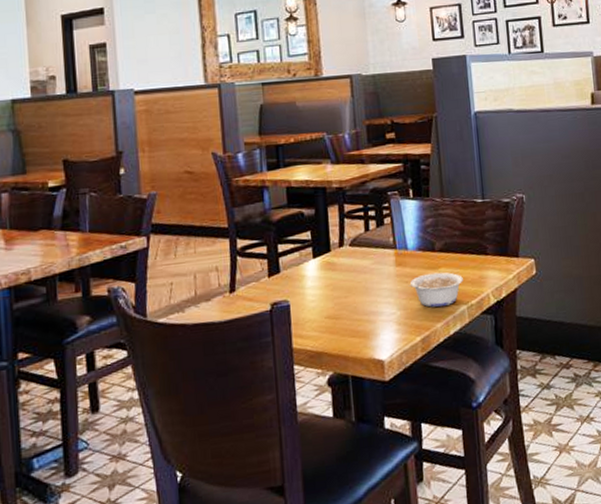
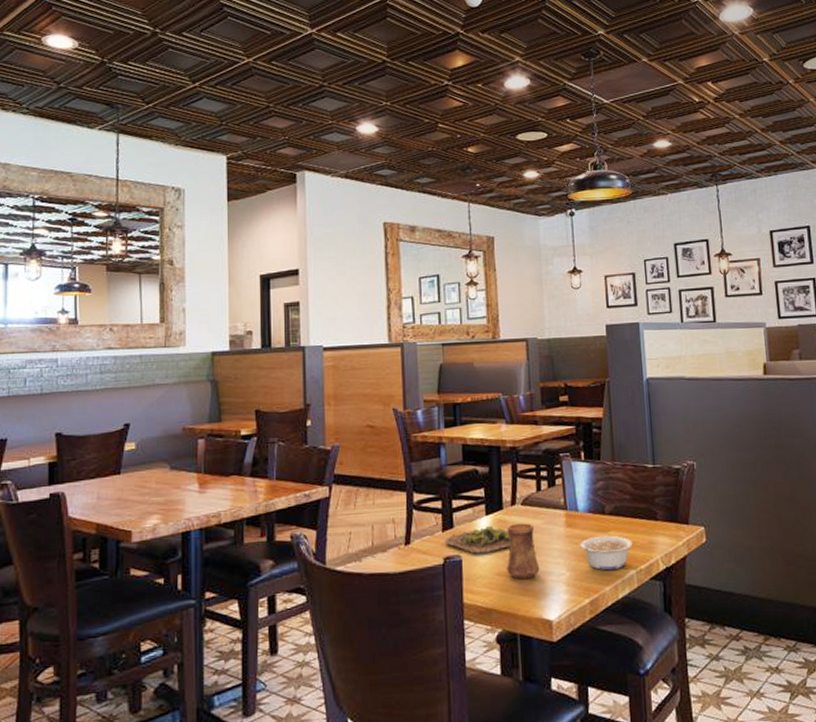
succulent plant: none [271,268,340,298] -> present [444,525,511,554]
cup: none [335,264,370,321] -> present [507,523,540,580]

